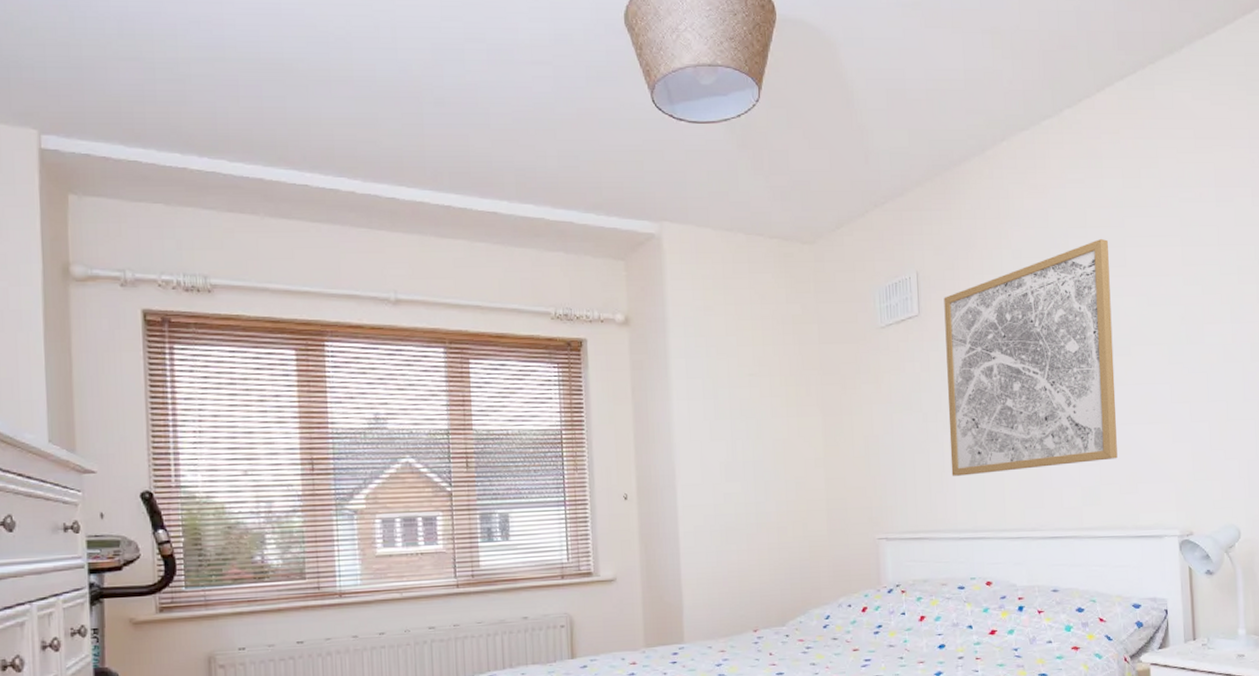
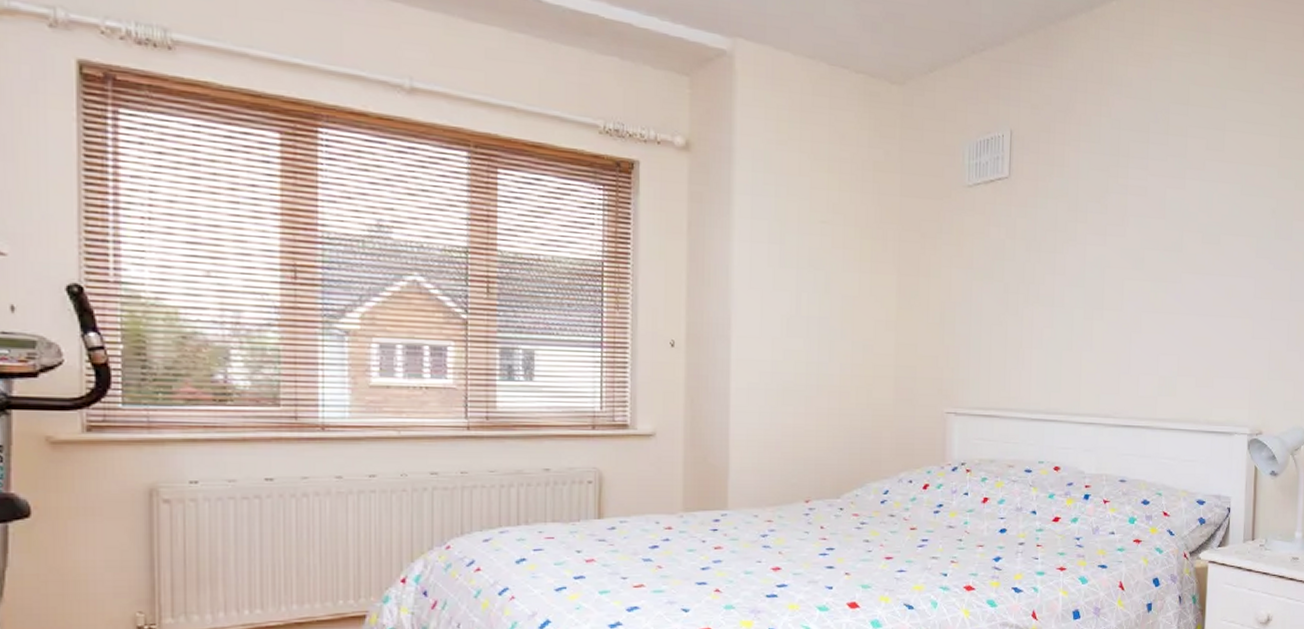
wall art: present [944,238,1118,476] -> none [1028,118,1209,354]

